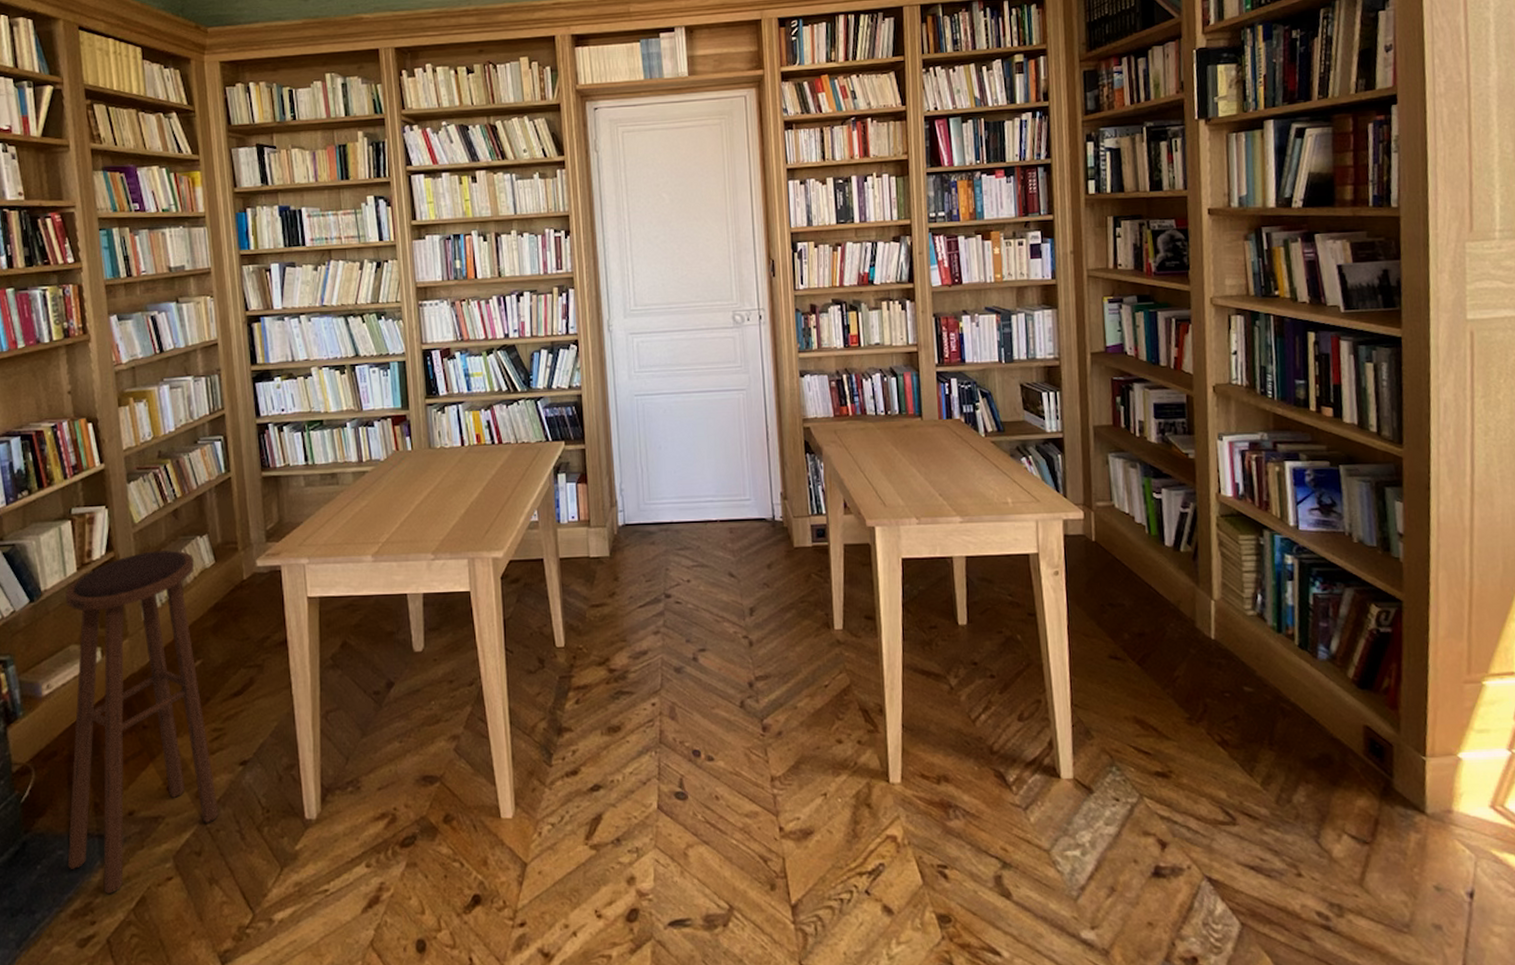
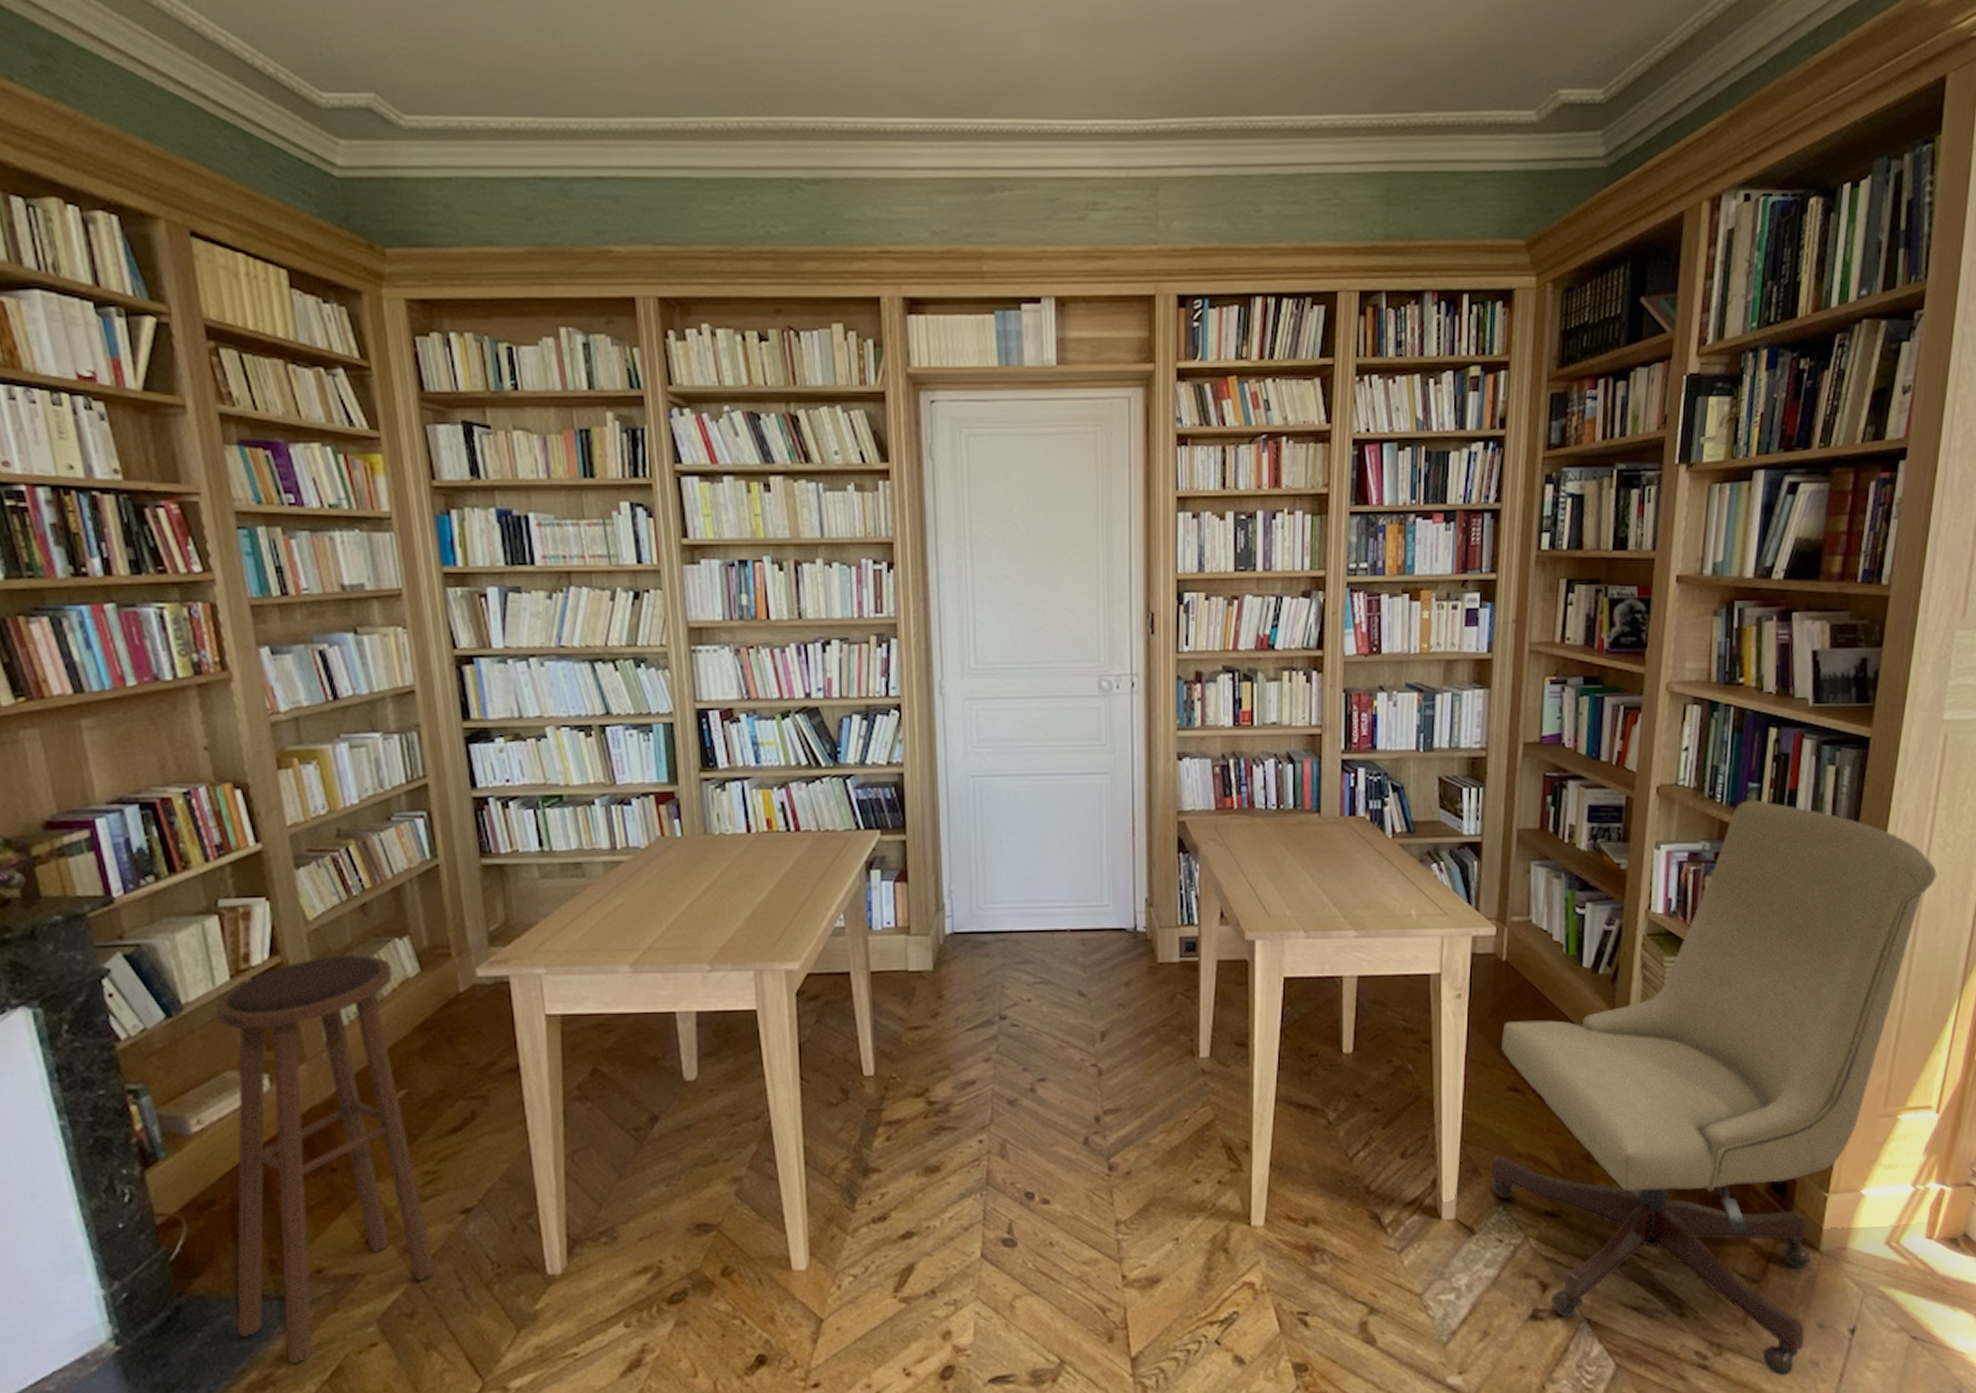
chair: none [1099,395,1485,939] -> present [1491,800,1937,1376]

